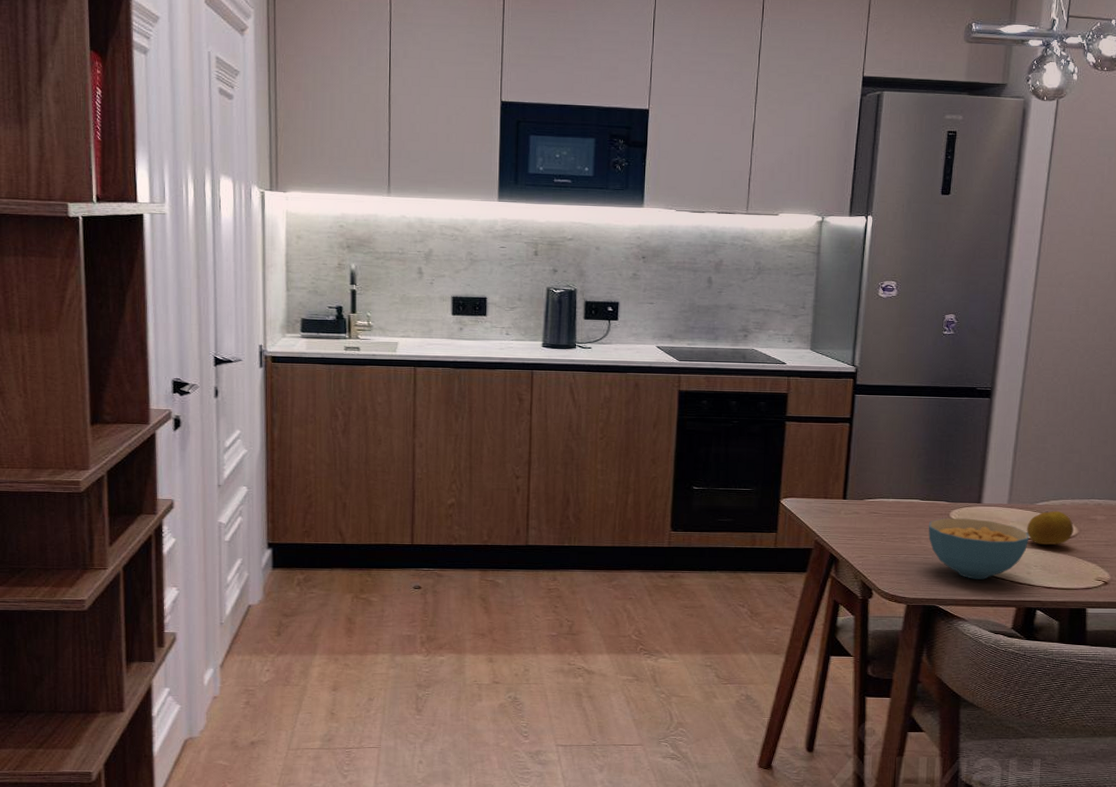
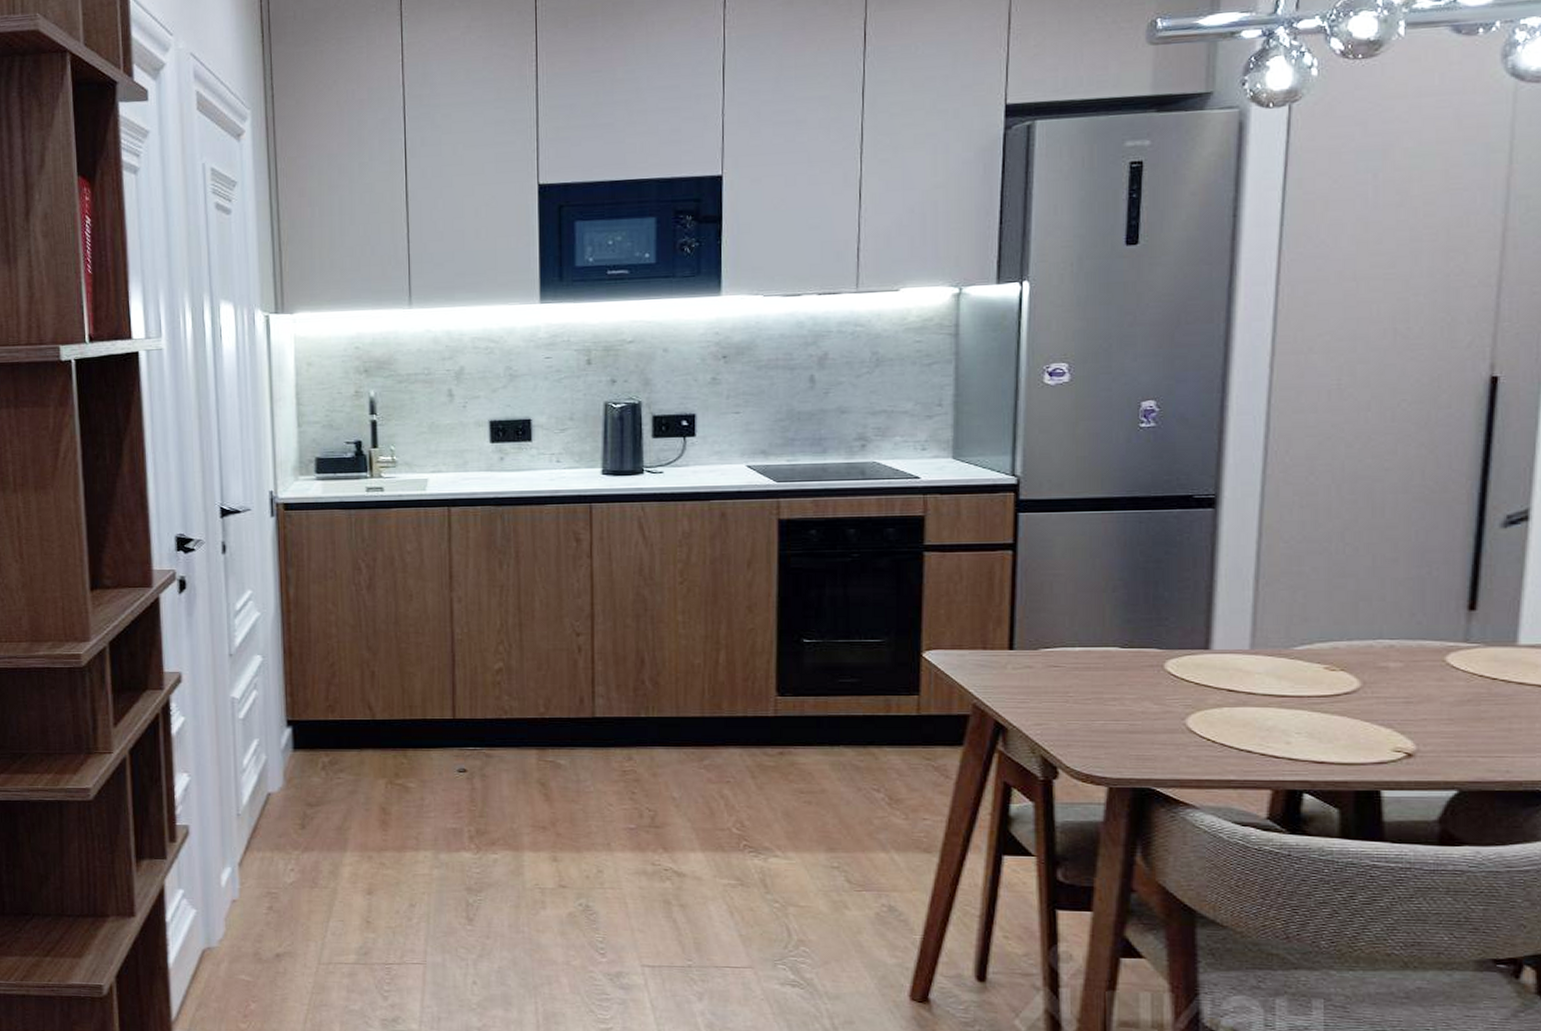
cereal bowl: present [928,517,1029,580] -> none [1135,670,1285,752]
fruit: present [1027,510,1074,545] -> none [1281,656,1353,703]

